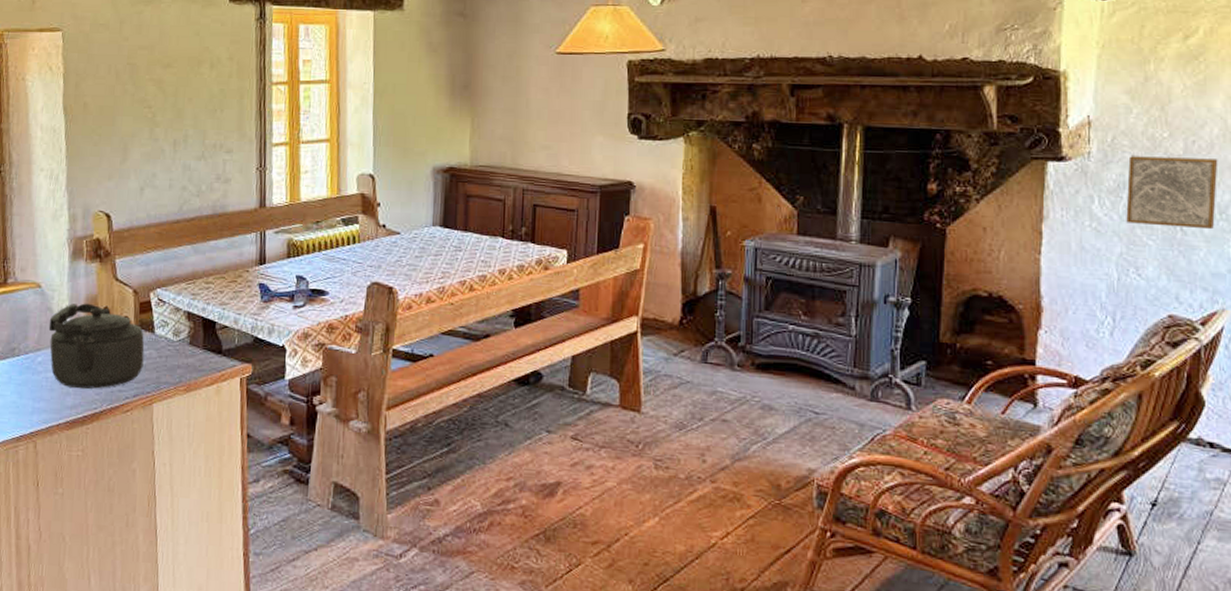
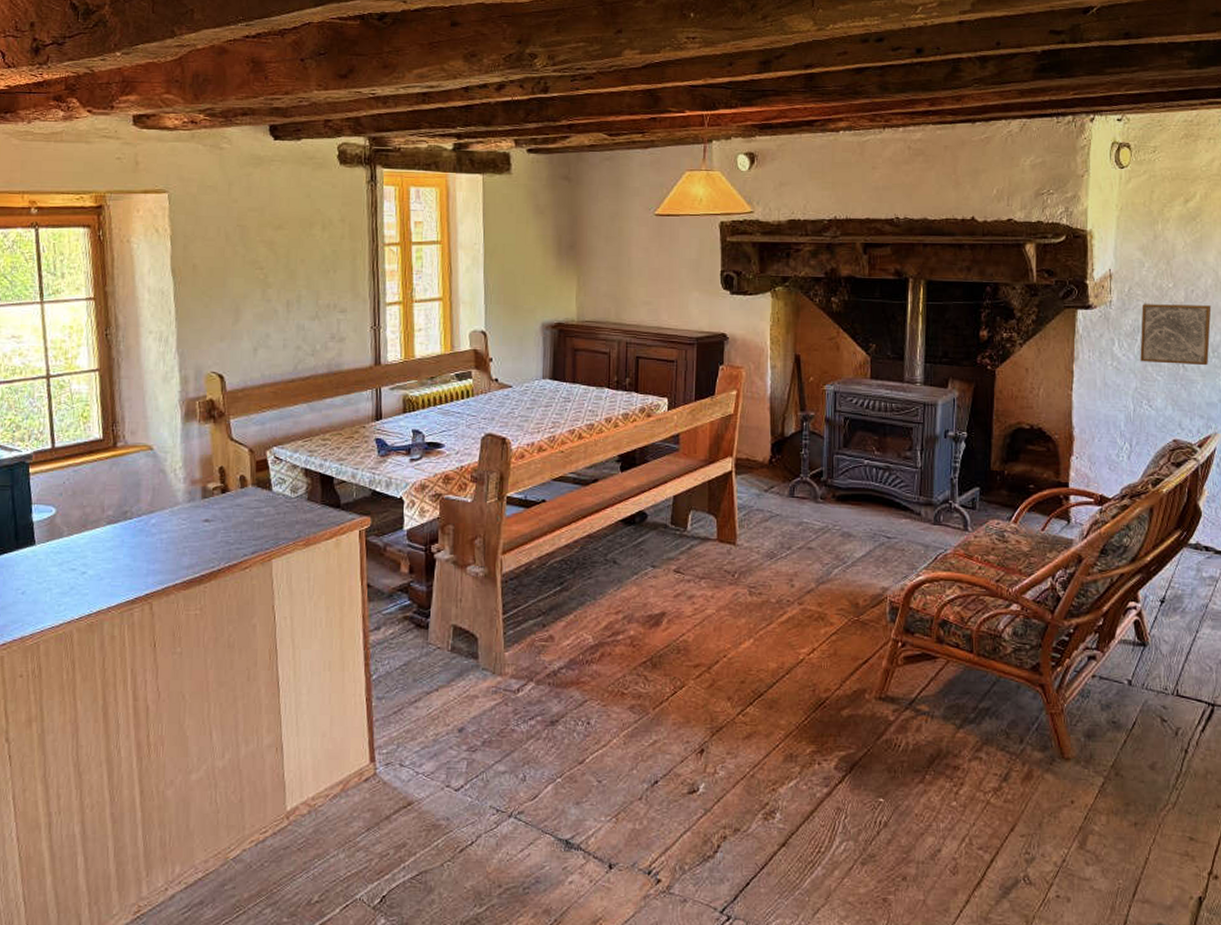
kettle: present [48,303,145,389] -> none [162,464,262,548]

